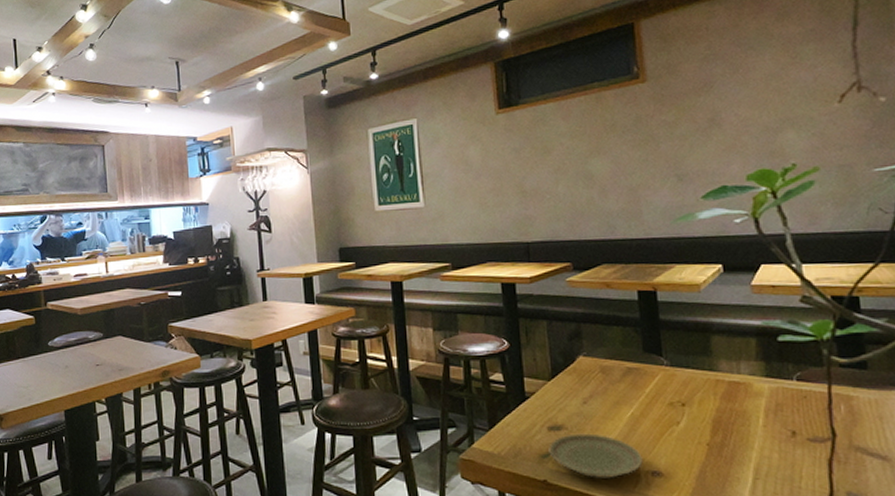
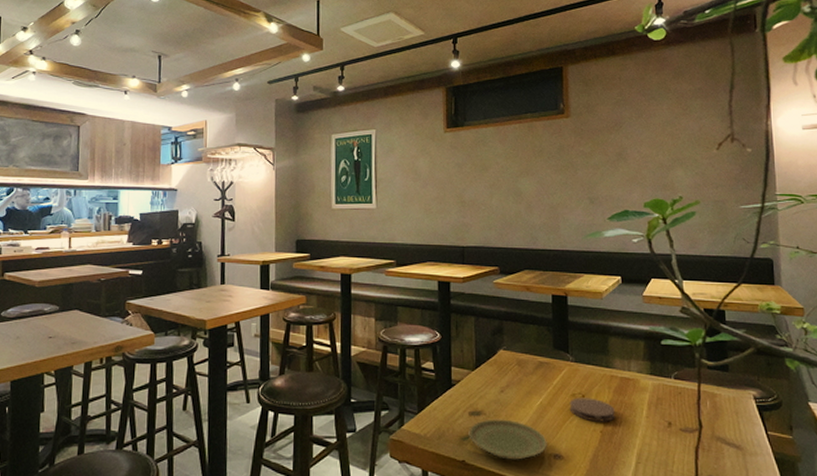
coaster: none [666,406,724,434] -> present [569,397,615,422]

